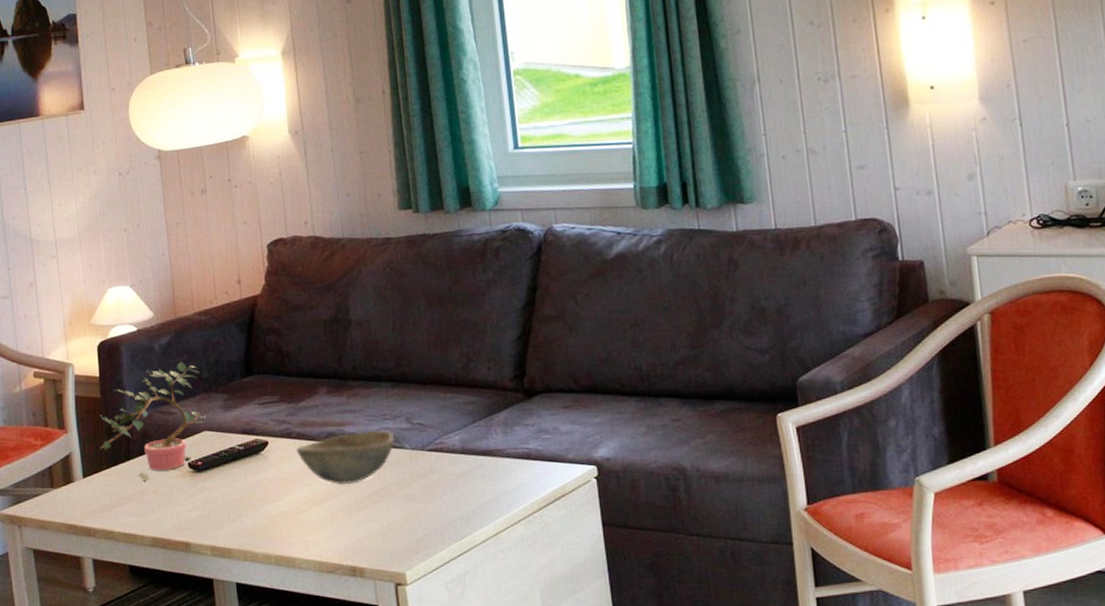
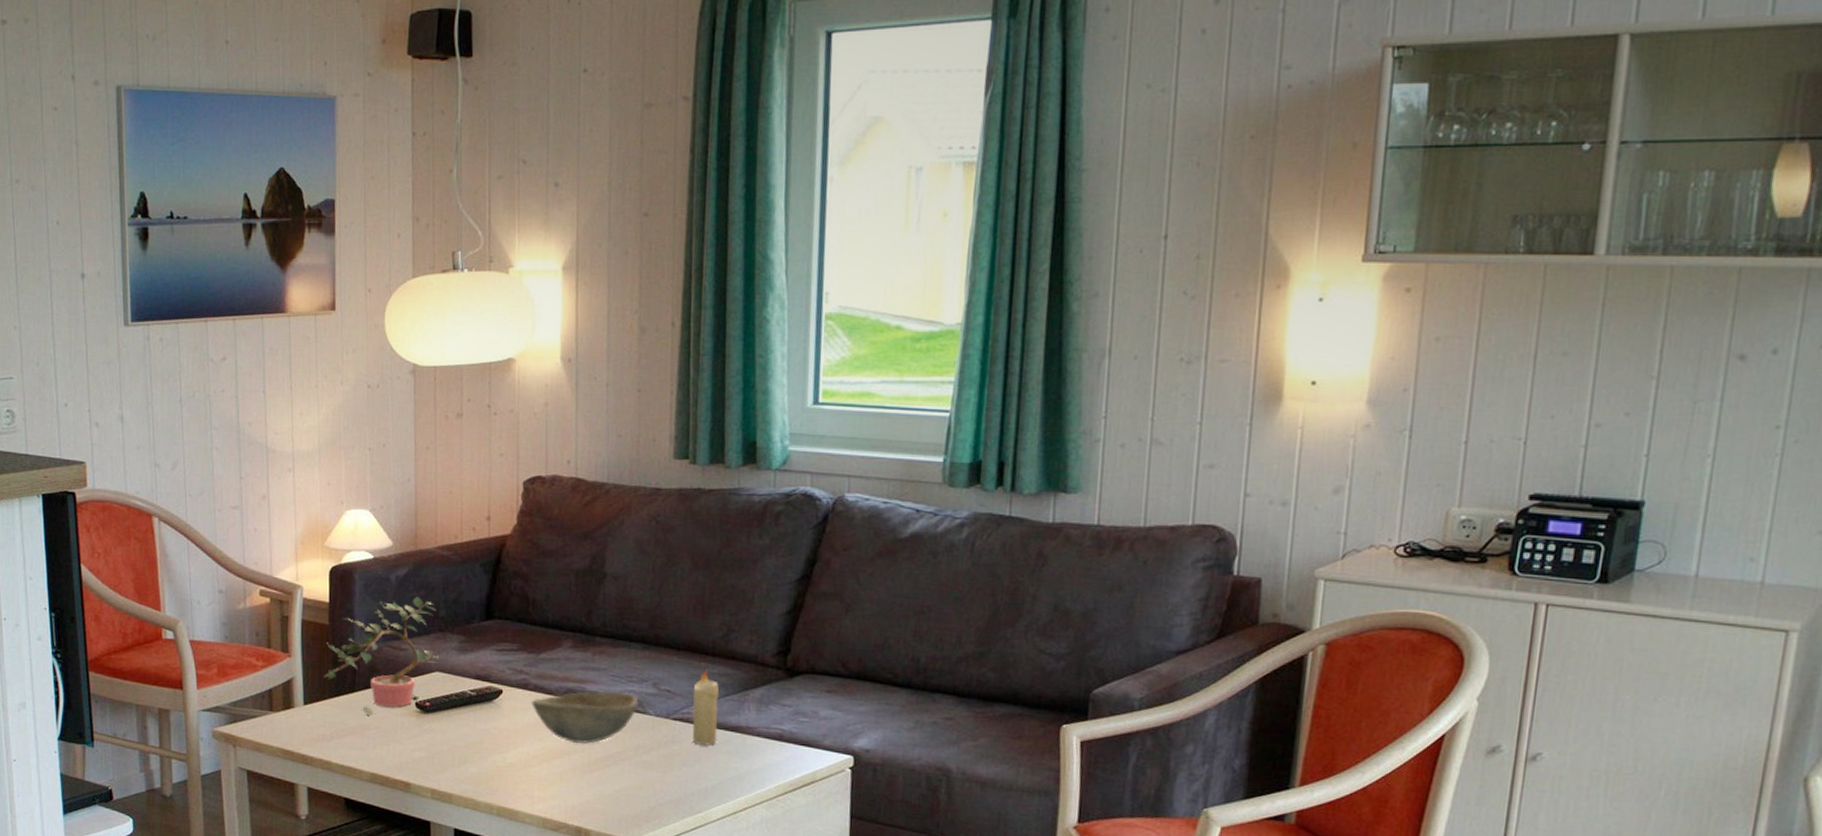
candle: none [442,400,471,473] -> present [692,670,720,746]

